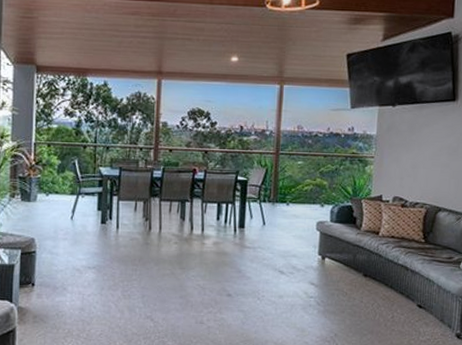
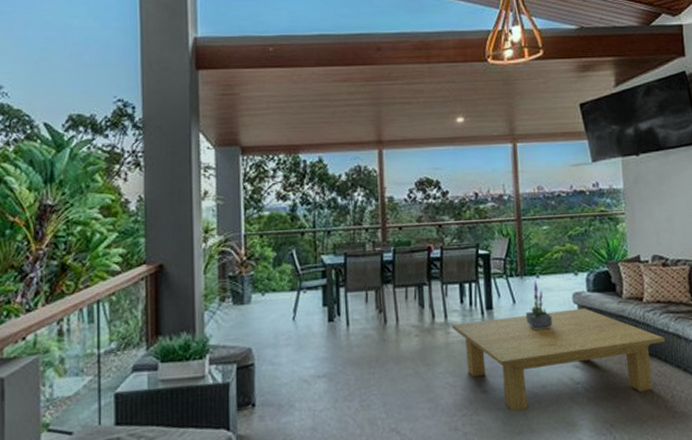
coffee table: none [207,235,393,314] -> present [452,308,665,412]
potted plant: none [272,207,296,250] -> present [525,280,553,330]

